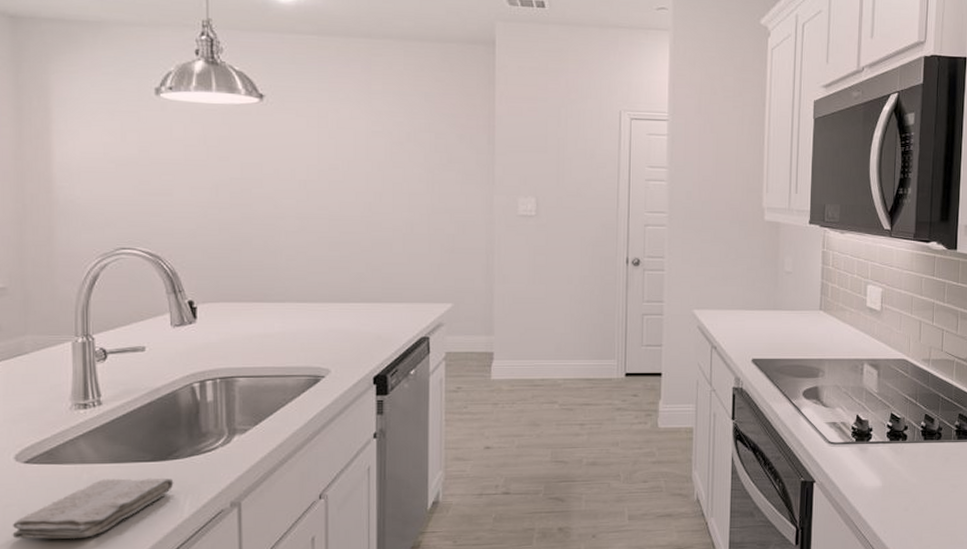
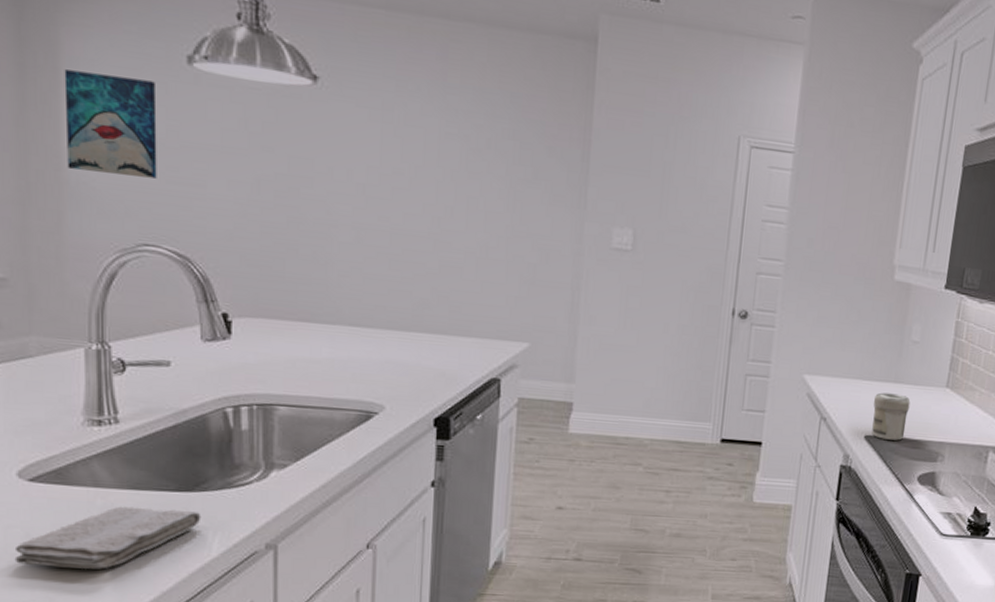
wall art: none [54,109,132,192] -> present [64,69,157,178]
jar: none [756,319,789,361] -> present [871,392,911,441]

